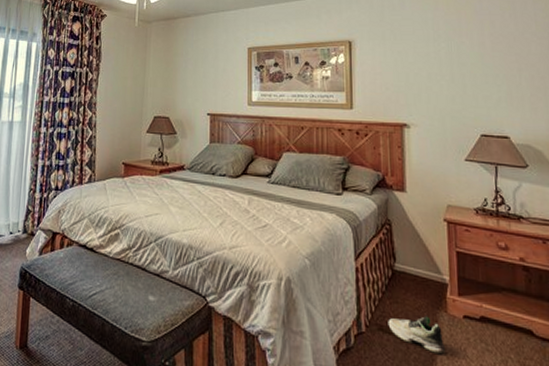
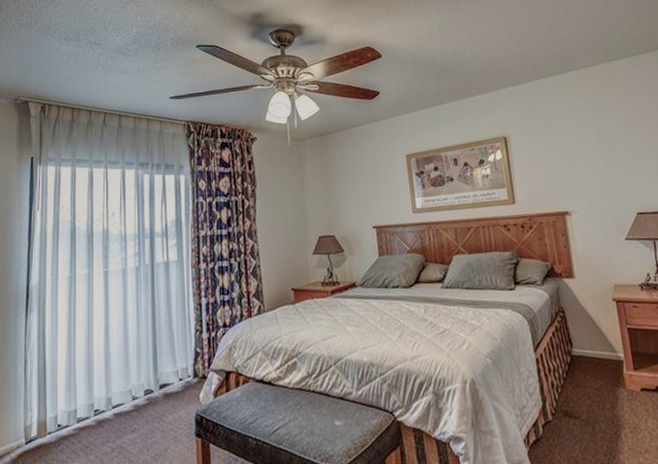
shoe: present [388,315,445,355] -> none [572,393,628,430]

